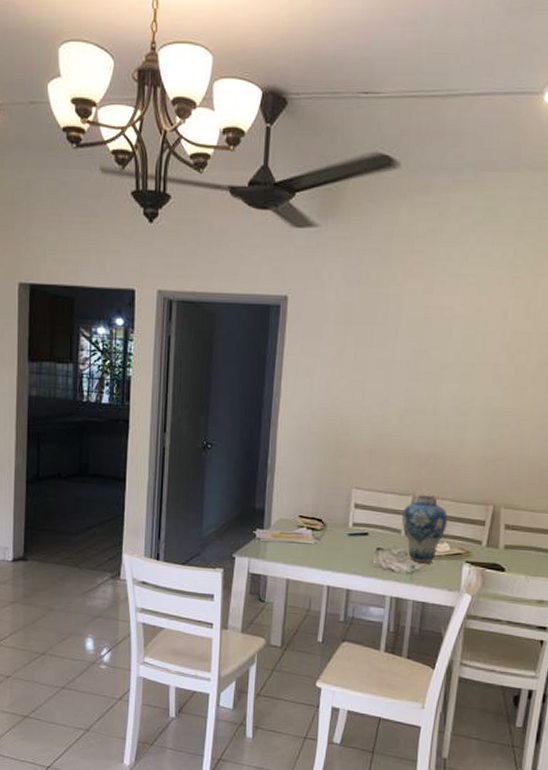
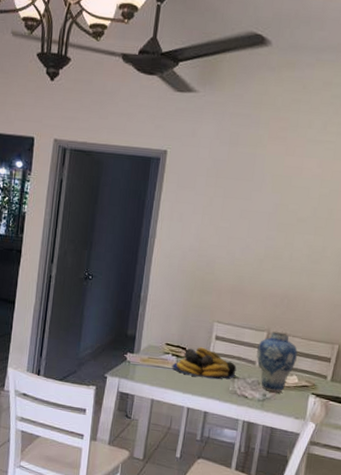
fruit bowl: none [307,517,380,553] -> present [171,347,237,380]

